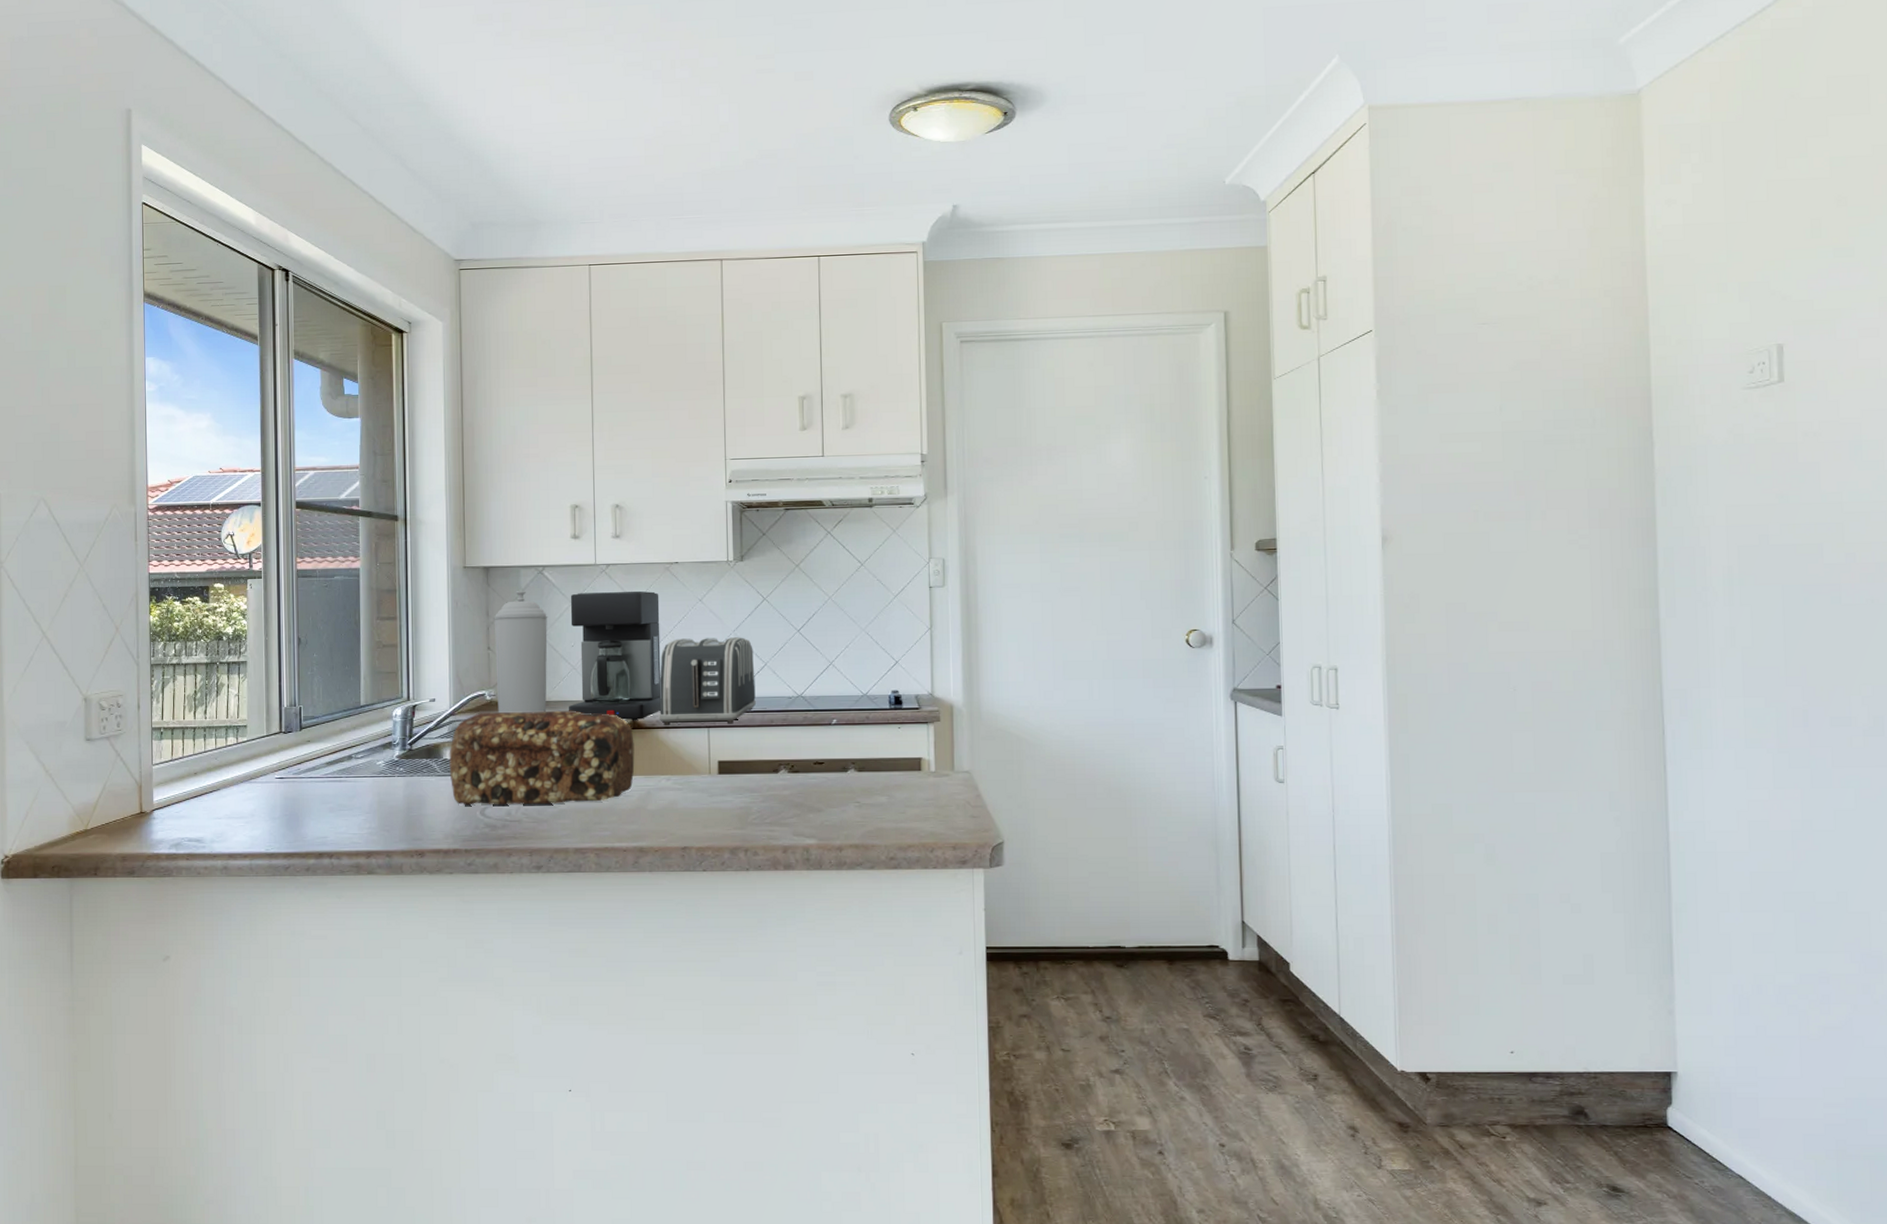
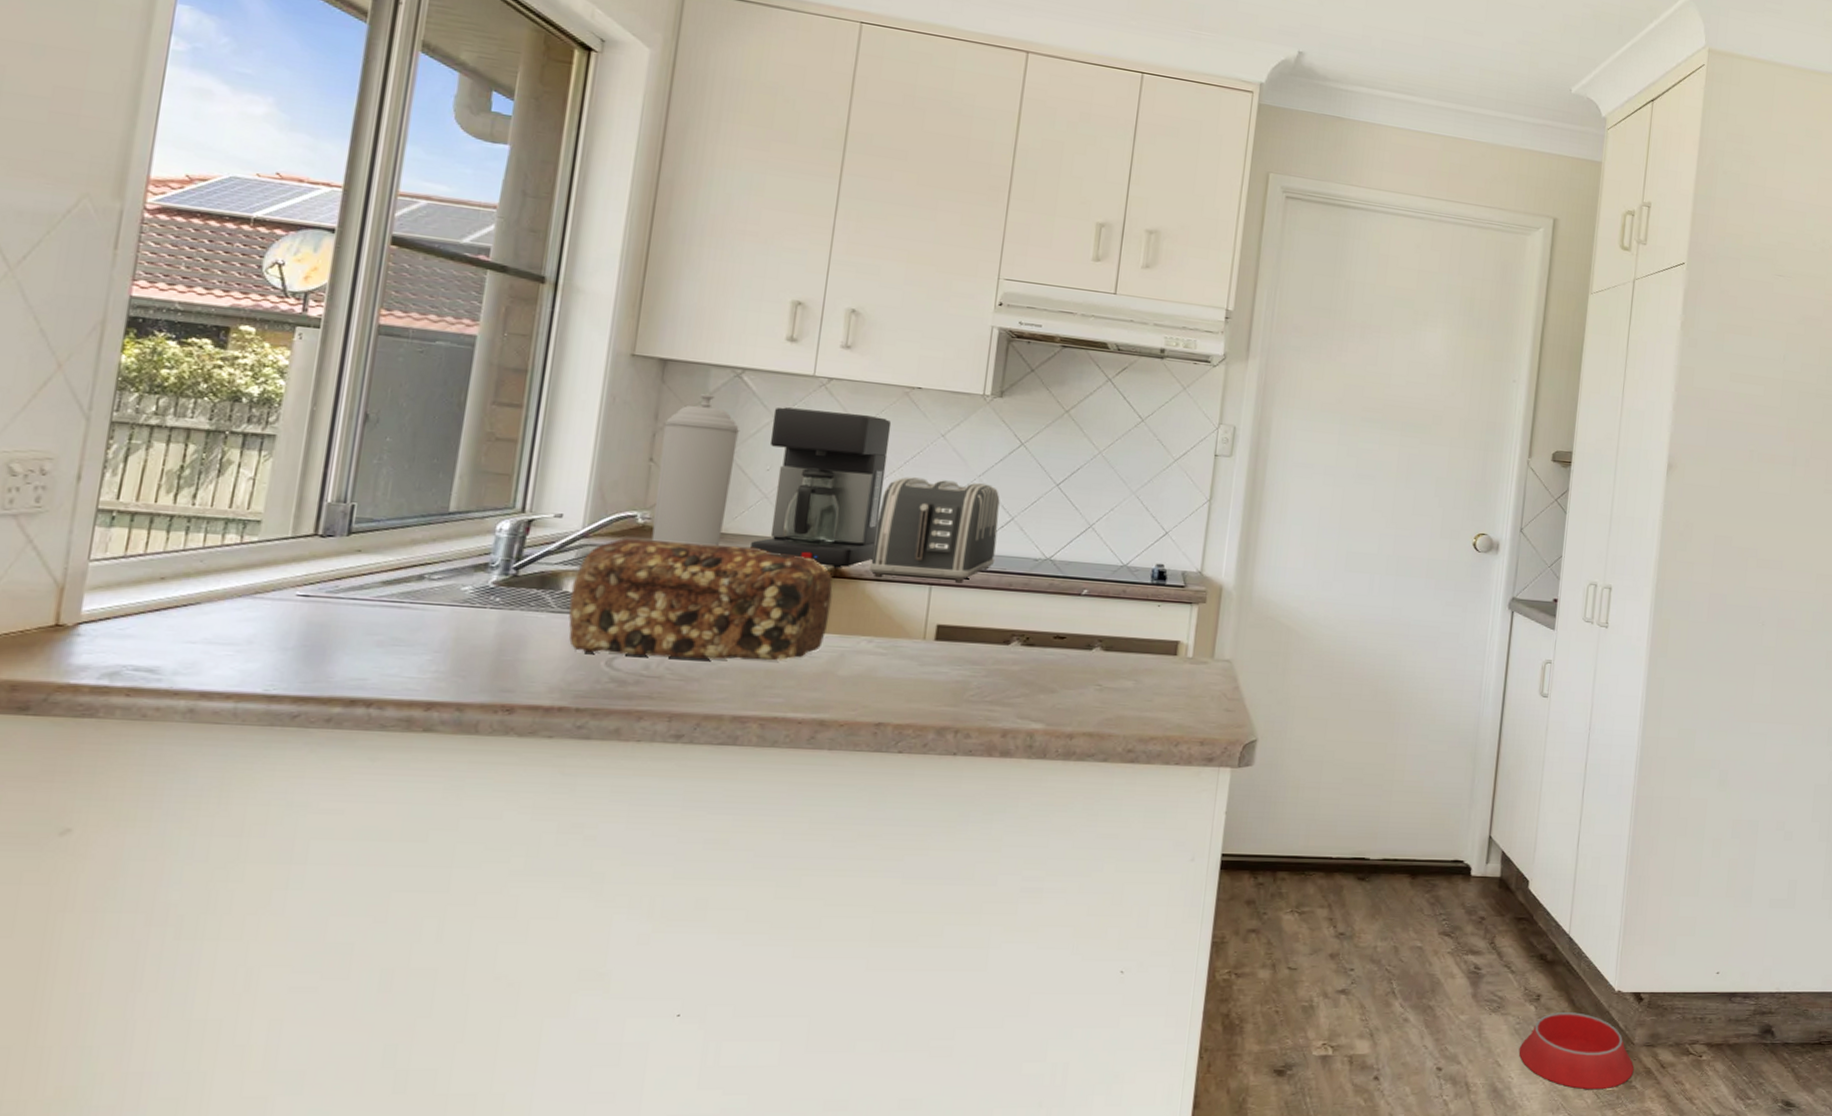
pet bowl: none [1302,1092,1430,1168] -> present [1519,1012,1634,1089]

